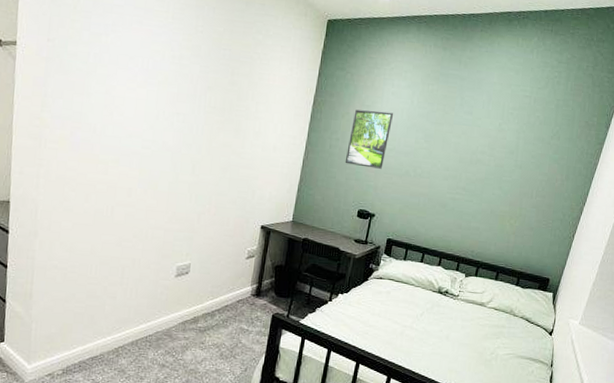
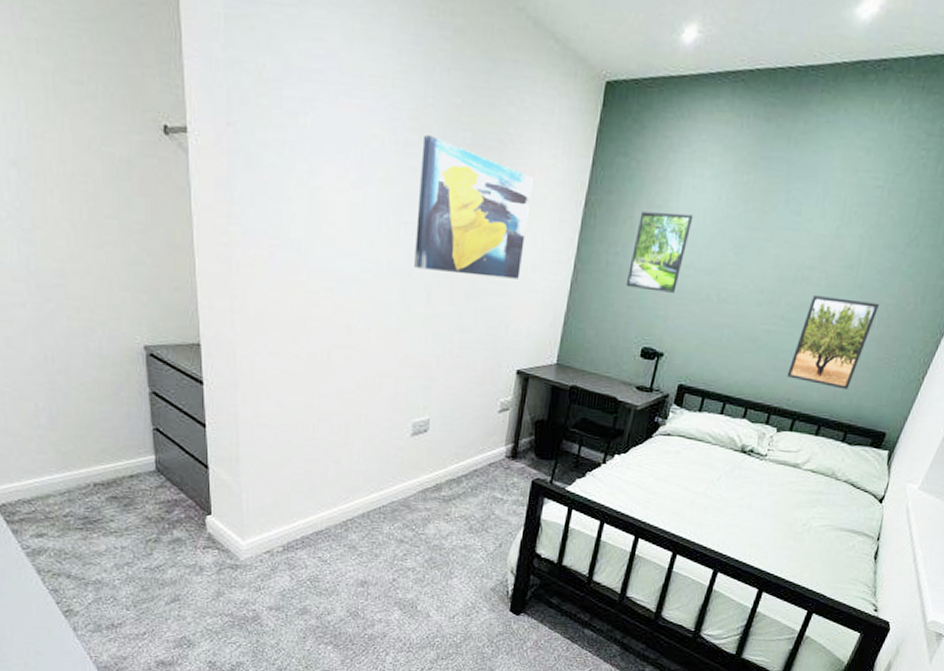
wall art: none [183,52,275,156] -> present [414,135,533,279]
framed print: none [470,173,536,244] -> present [787,296,880,390]

